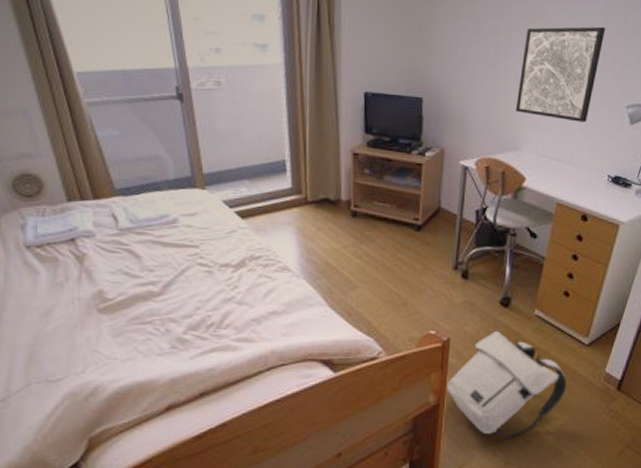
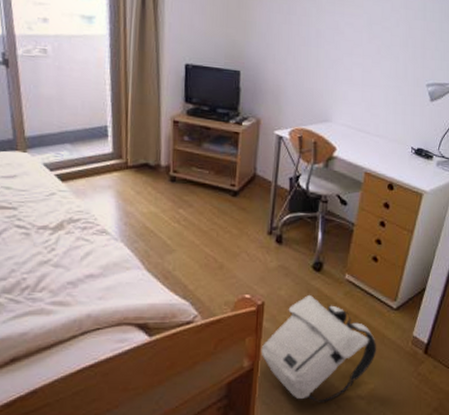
wall art: present [515,26,606,122] -> none [326,11,407,98]

